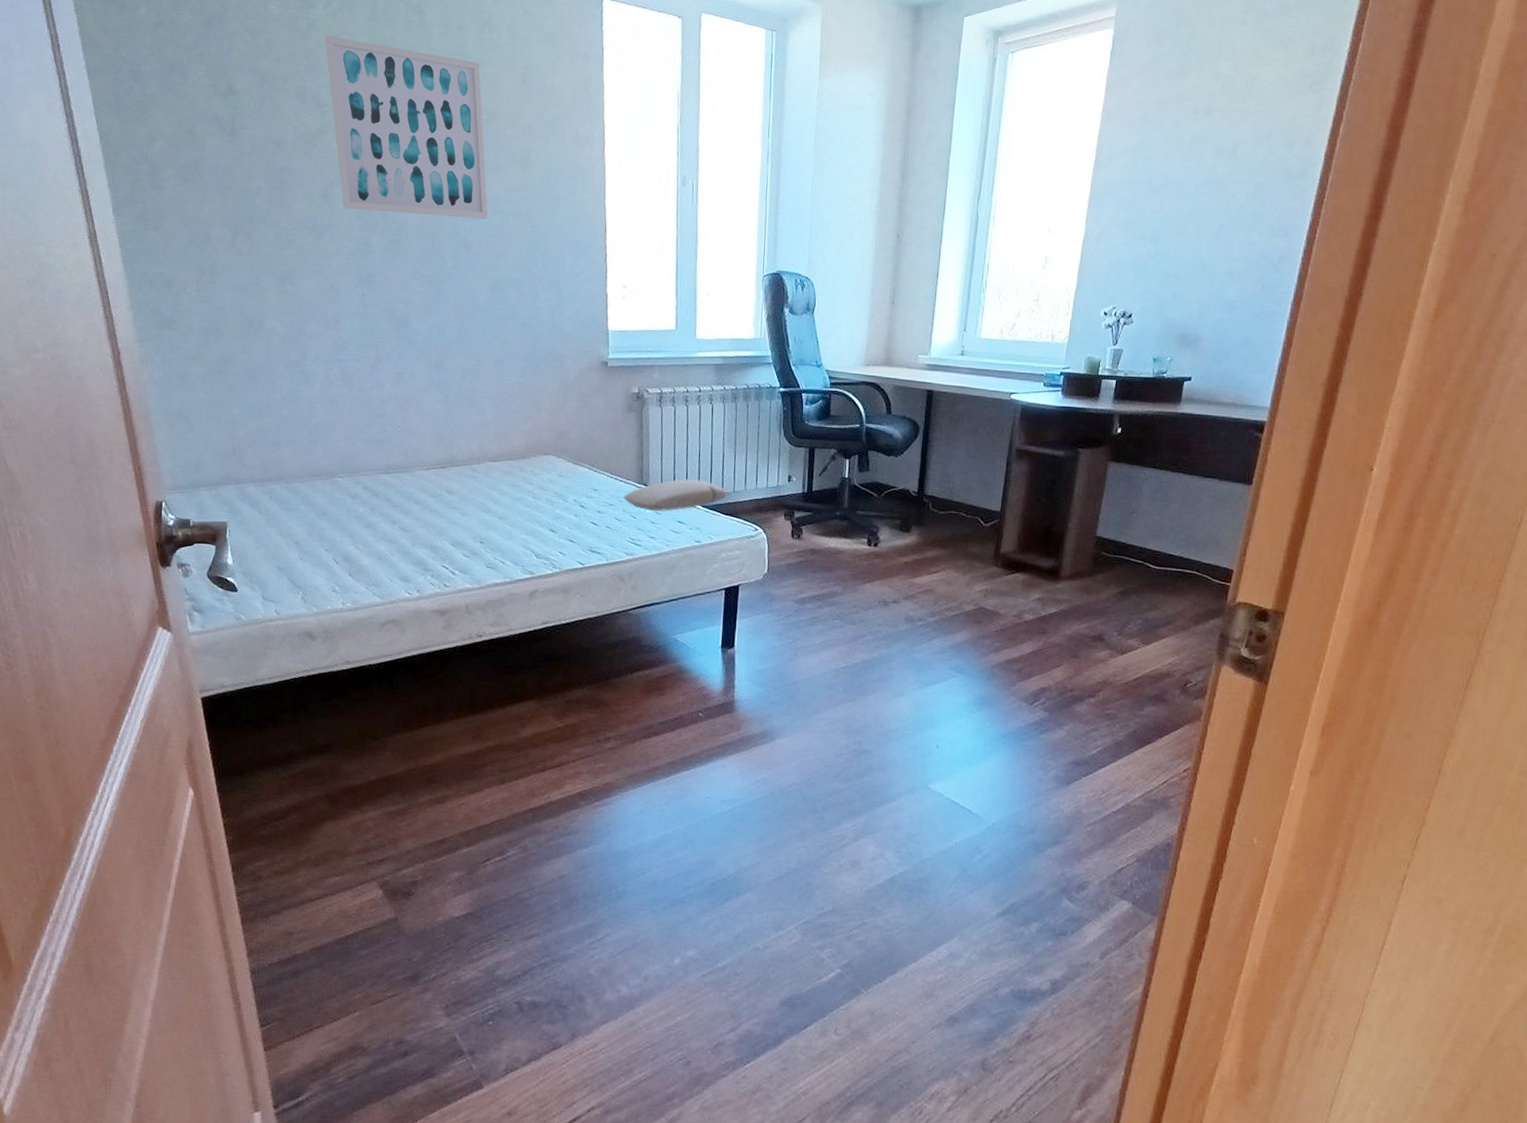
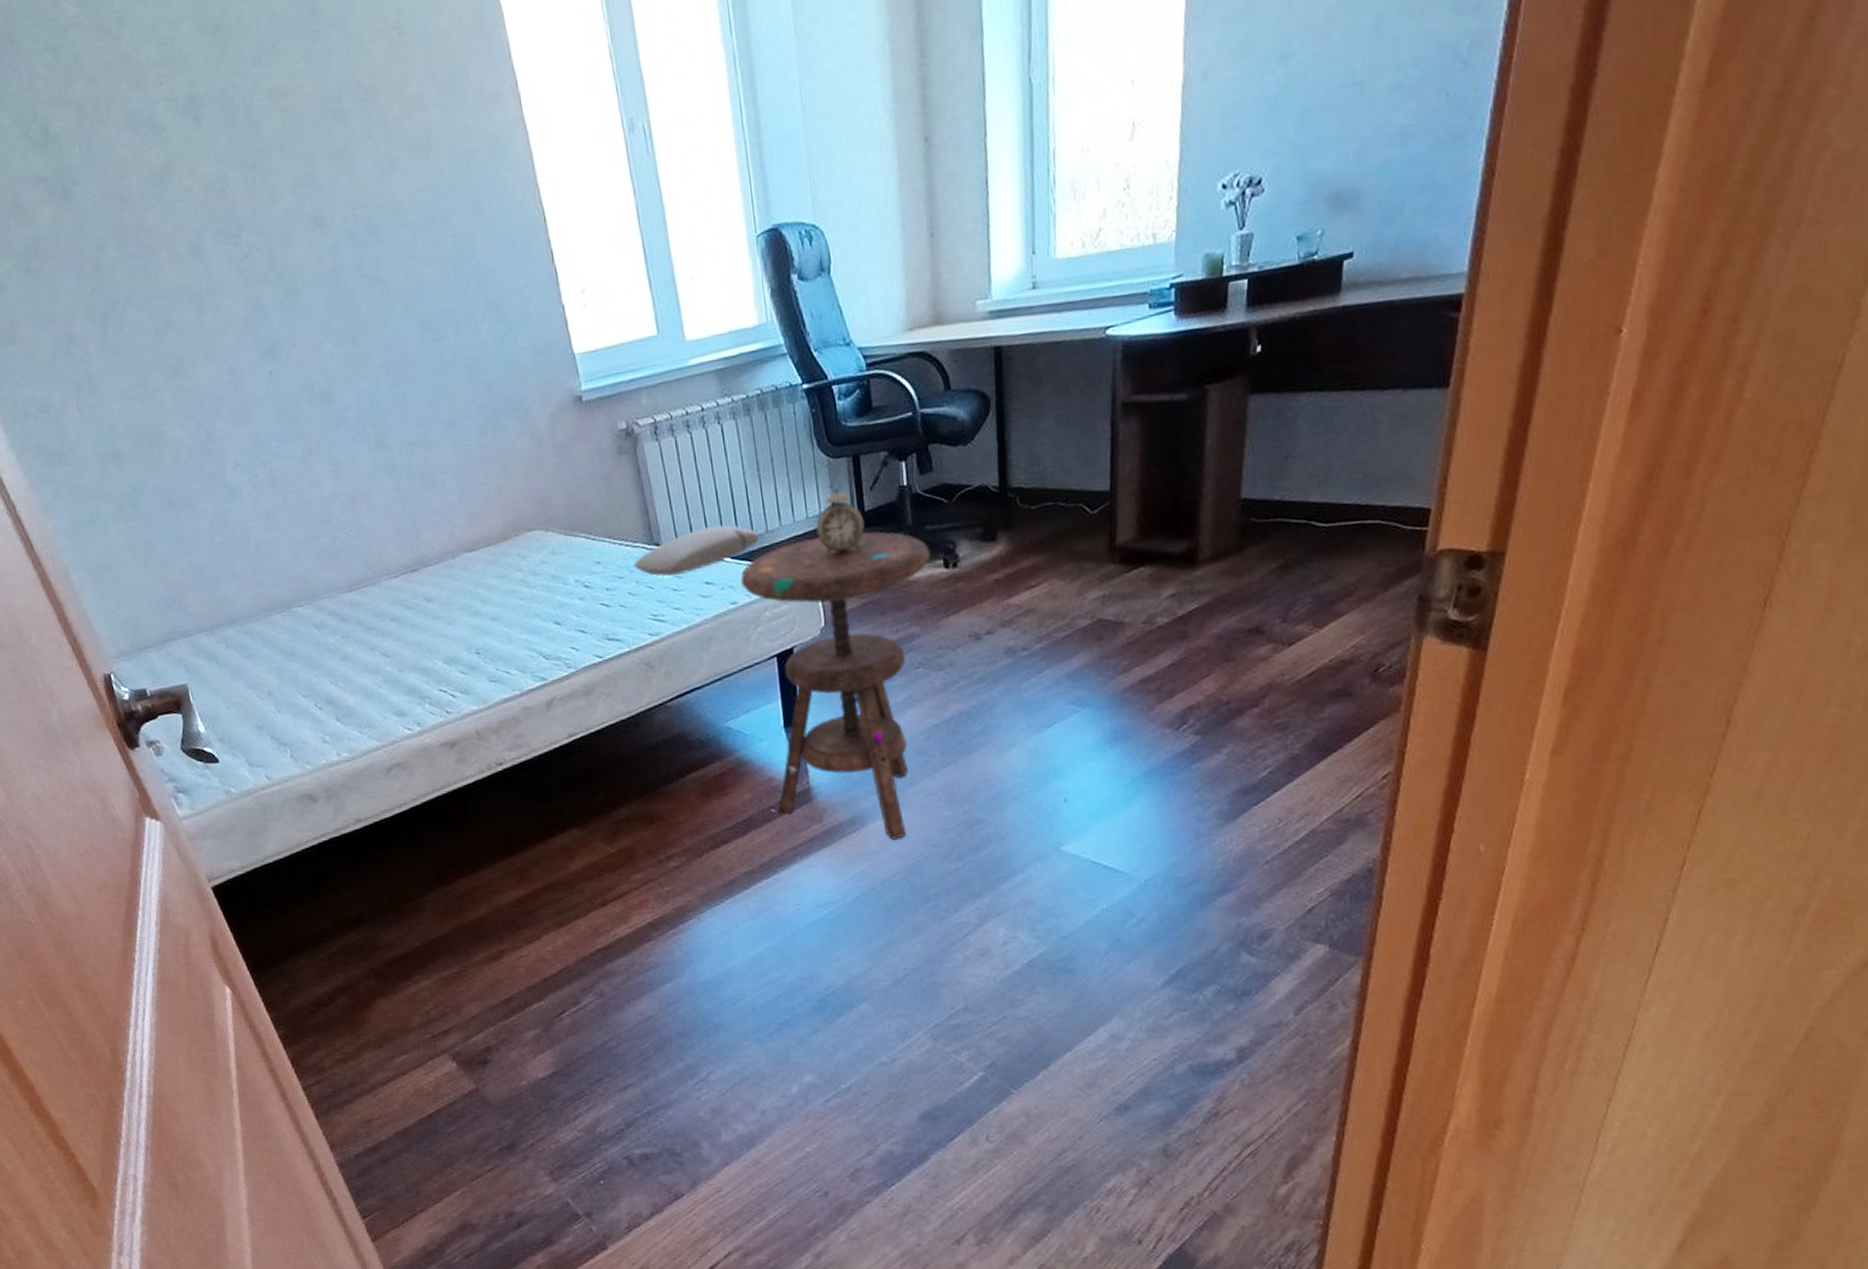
wall art: present [324,35,489,219] -> none [140,20,396,264]
side table: none [704,503,858,756] -> present [740,531,931,840]
alarm clock: none [772,463,811,521] -> present [816,479,865,558]

